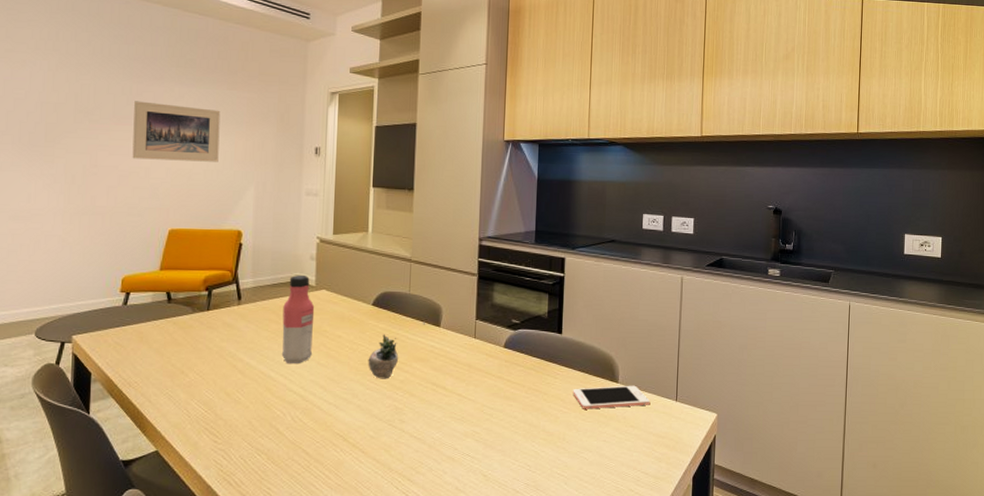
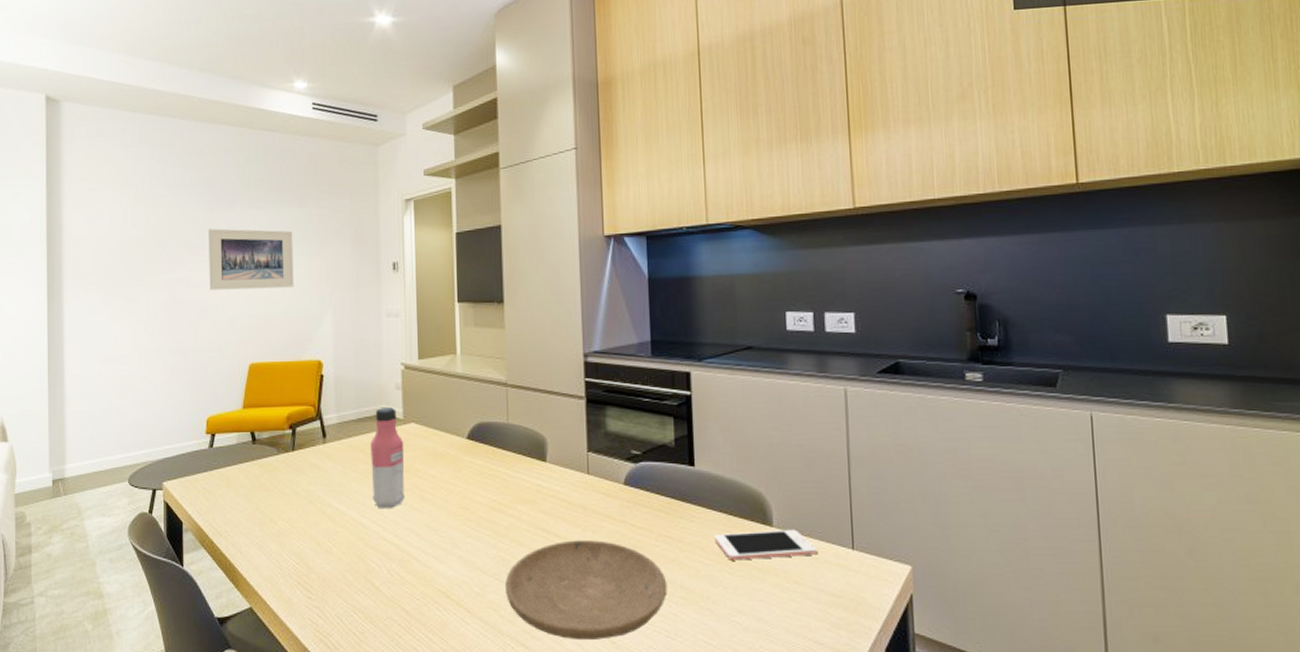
succulent plant: present [368,323,425,379] -> none [466,457,528,525]
plate: none [396,392,532,473] -> present [504,540,667,640]

